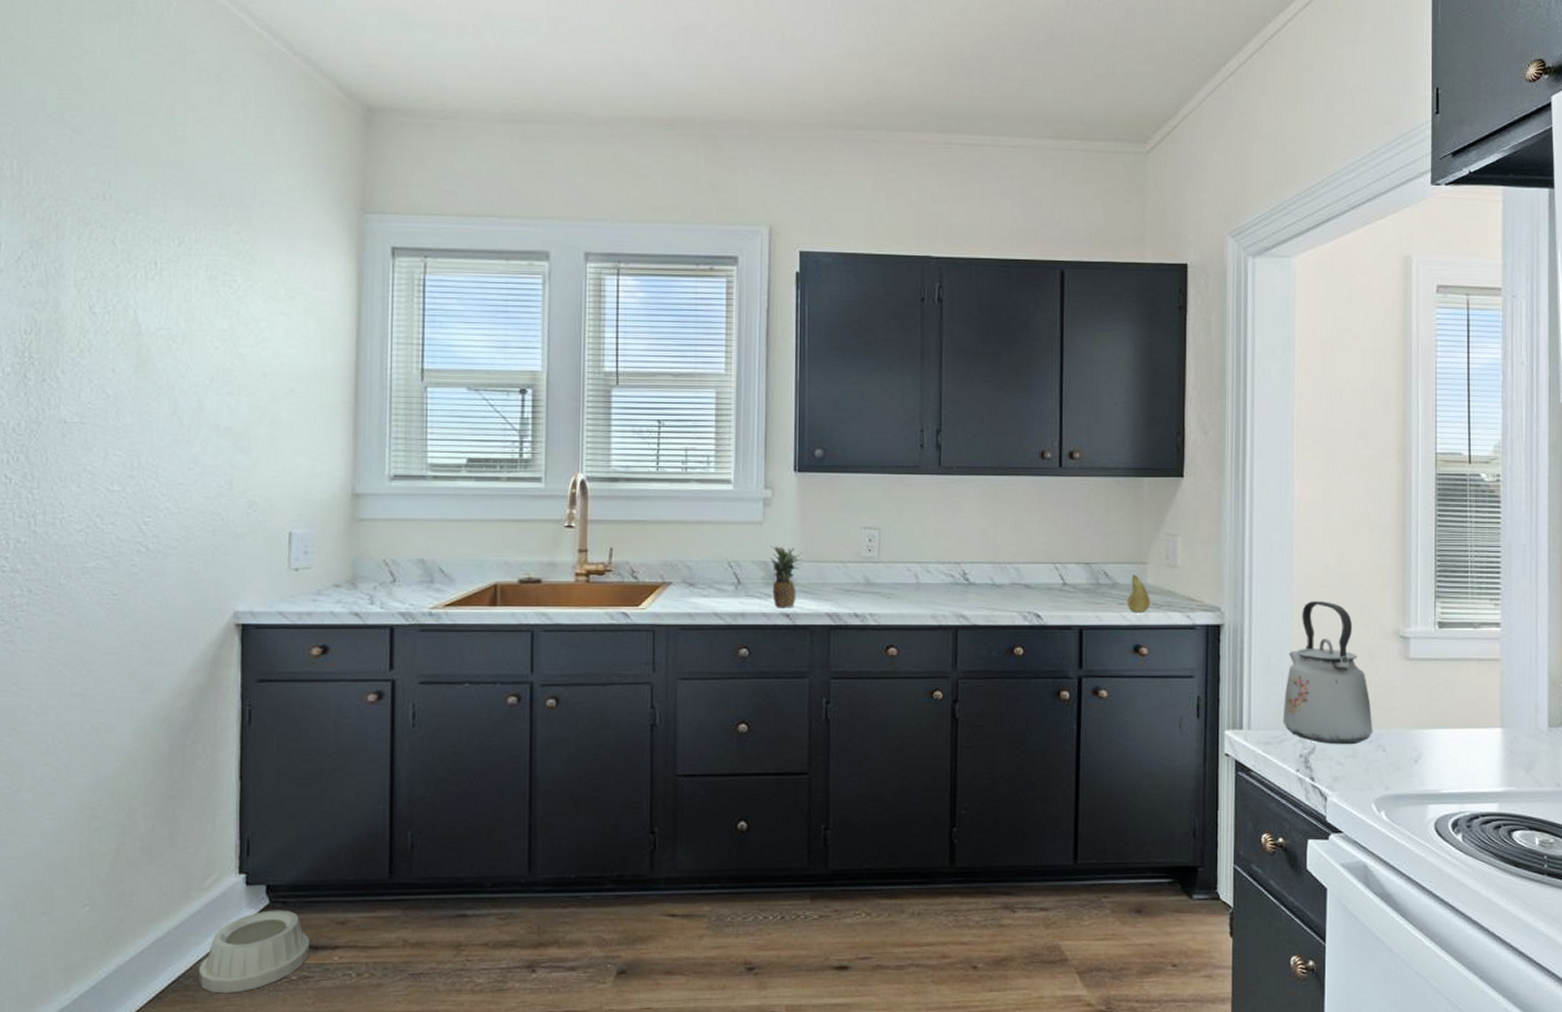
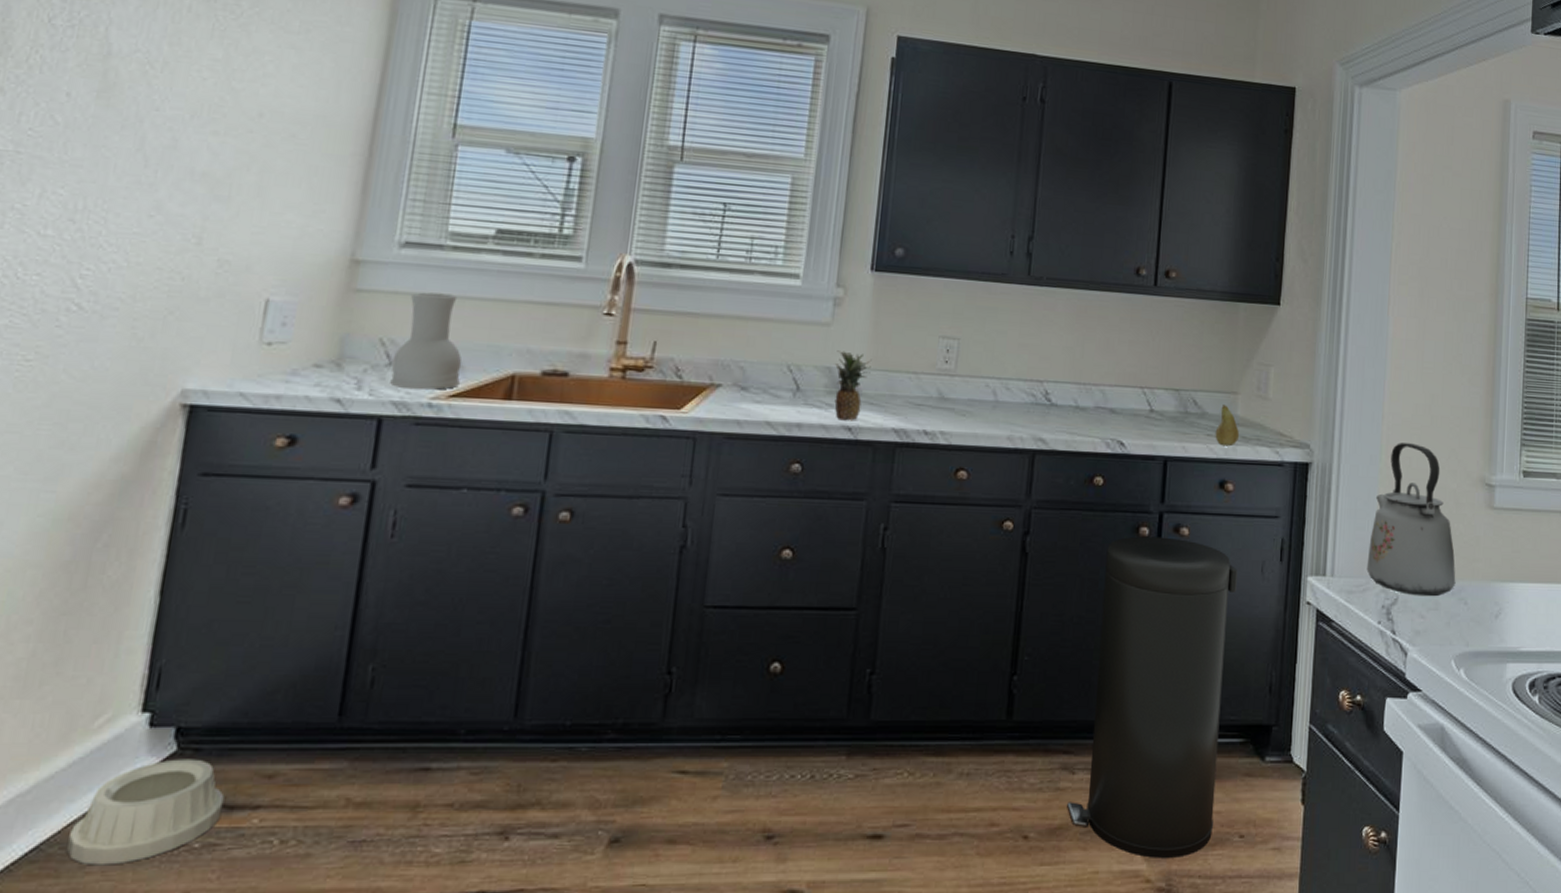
vase: none [395,518,452,602] -> present [390,292,462,391]
pedal bin: none [1010,699,1156,985] -> present [1067,536,1238,858]

